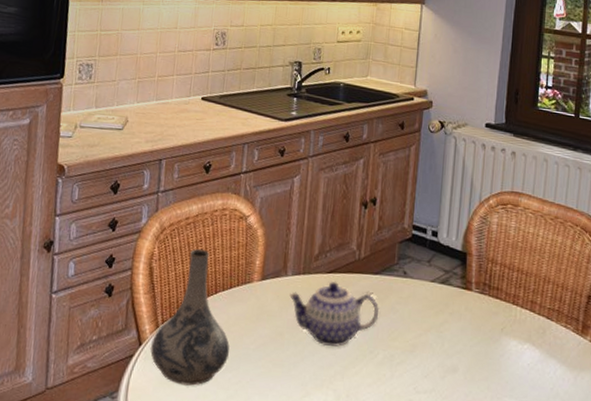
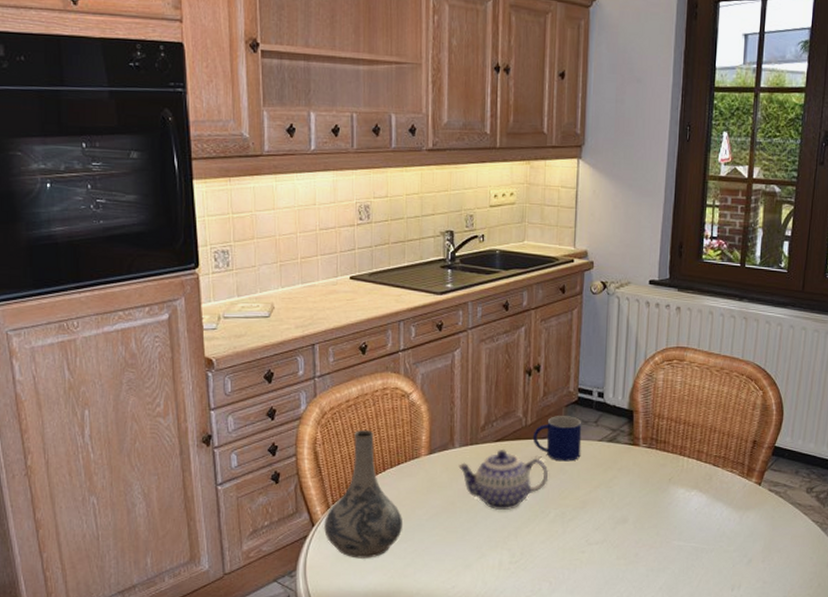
mug: none [365,251,415,301] -> present [532,416,582,462]

